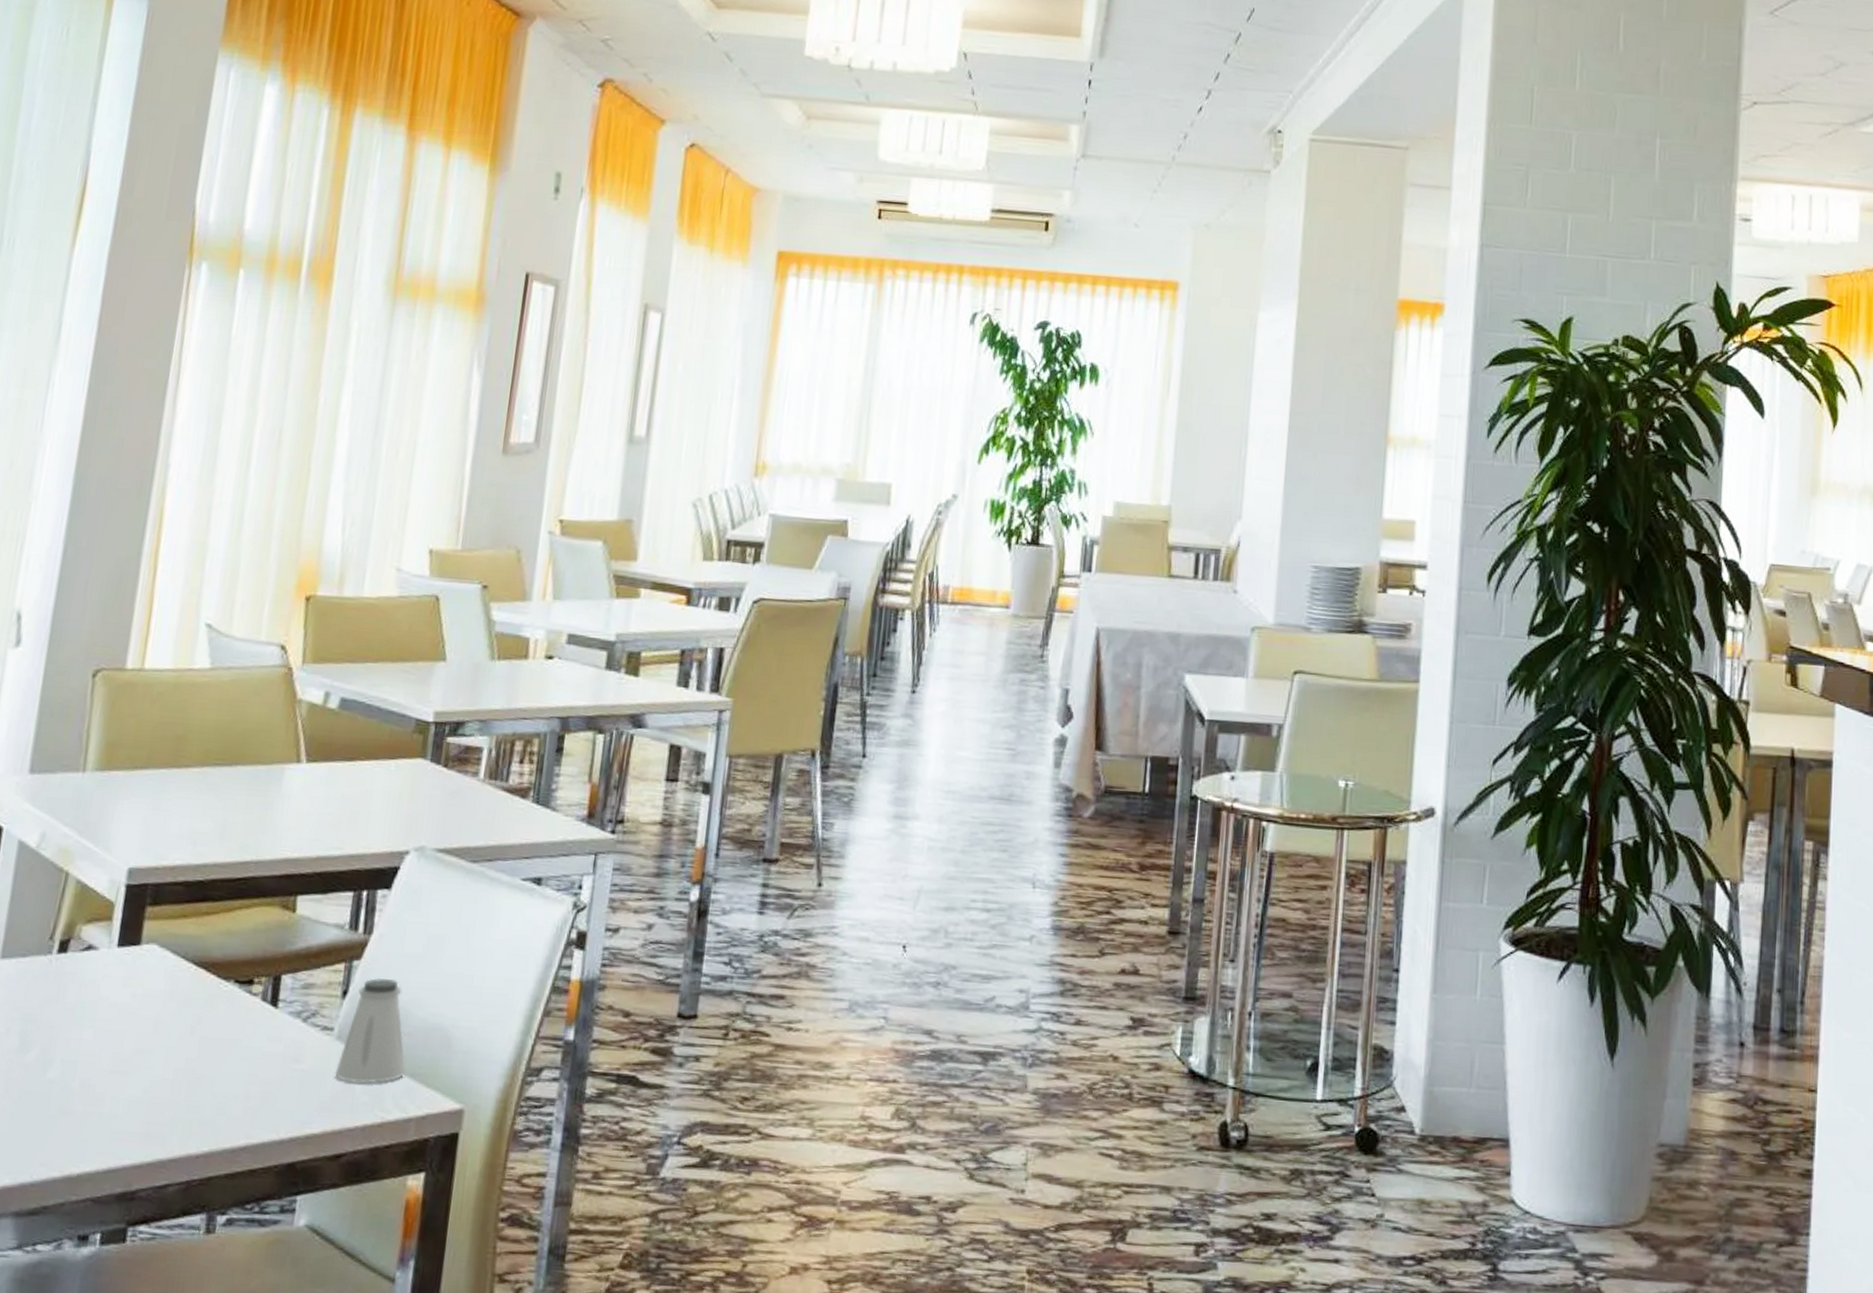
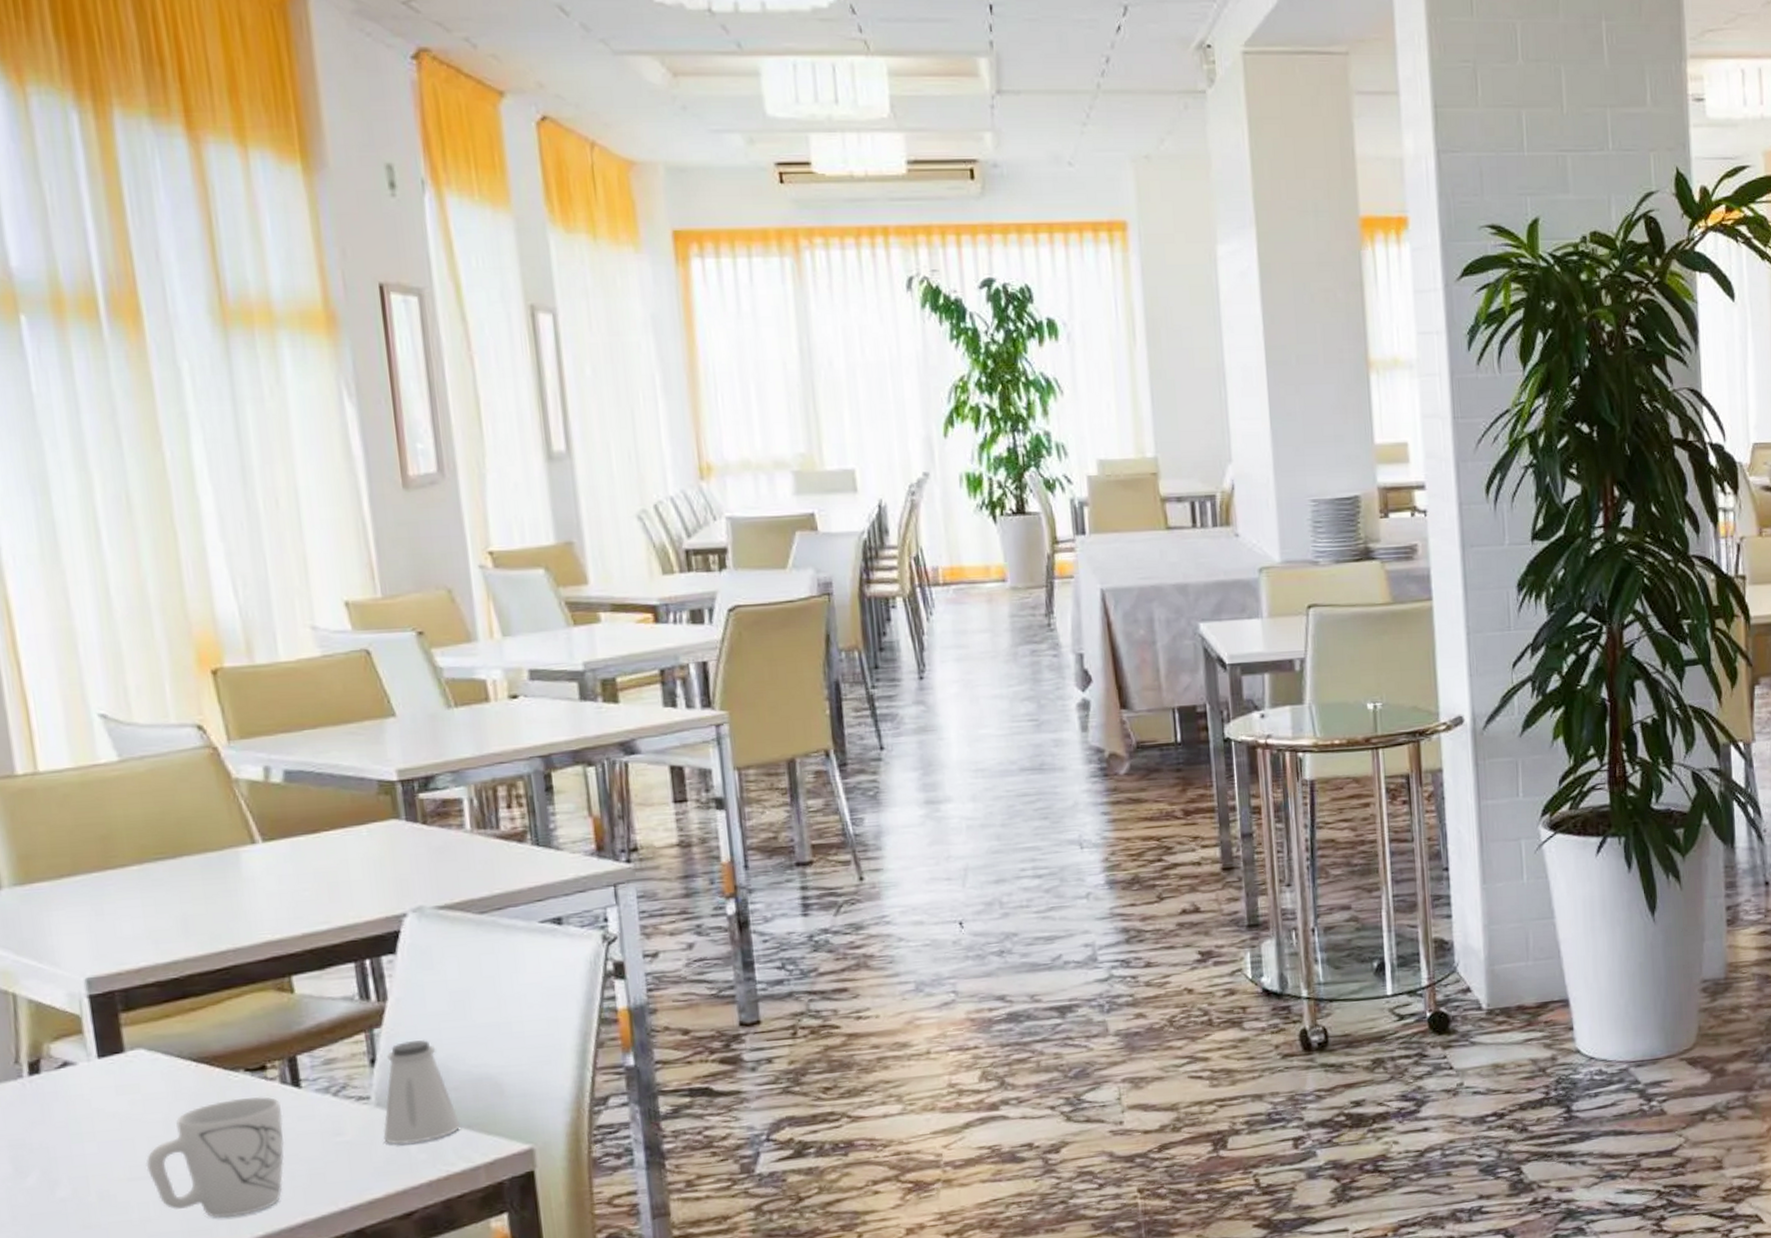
mug: none [127,1008,256,1128] -> present [145,1097,285,1218]

